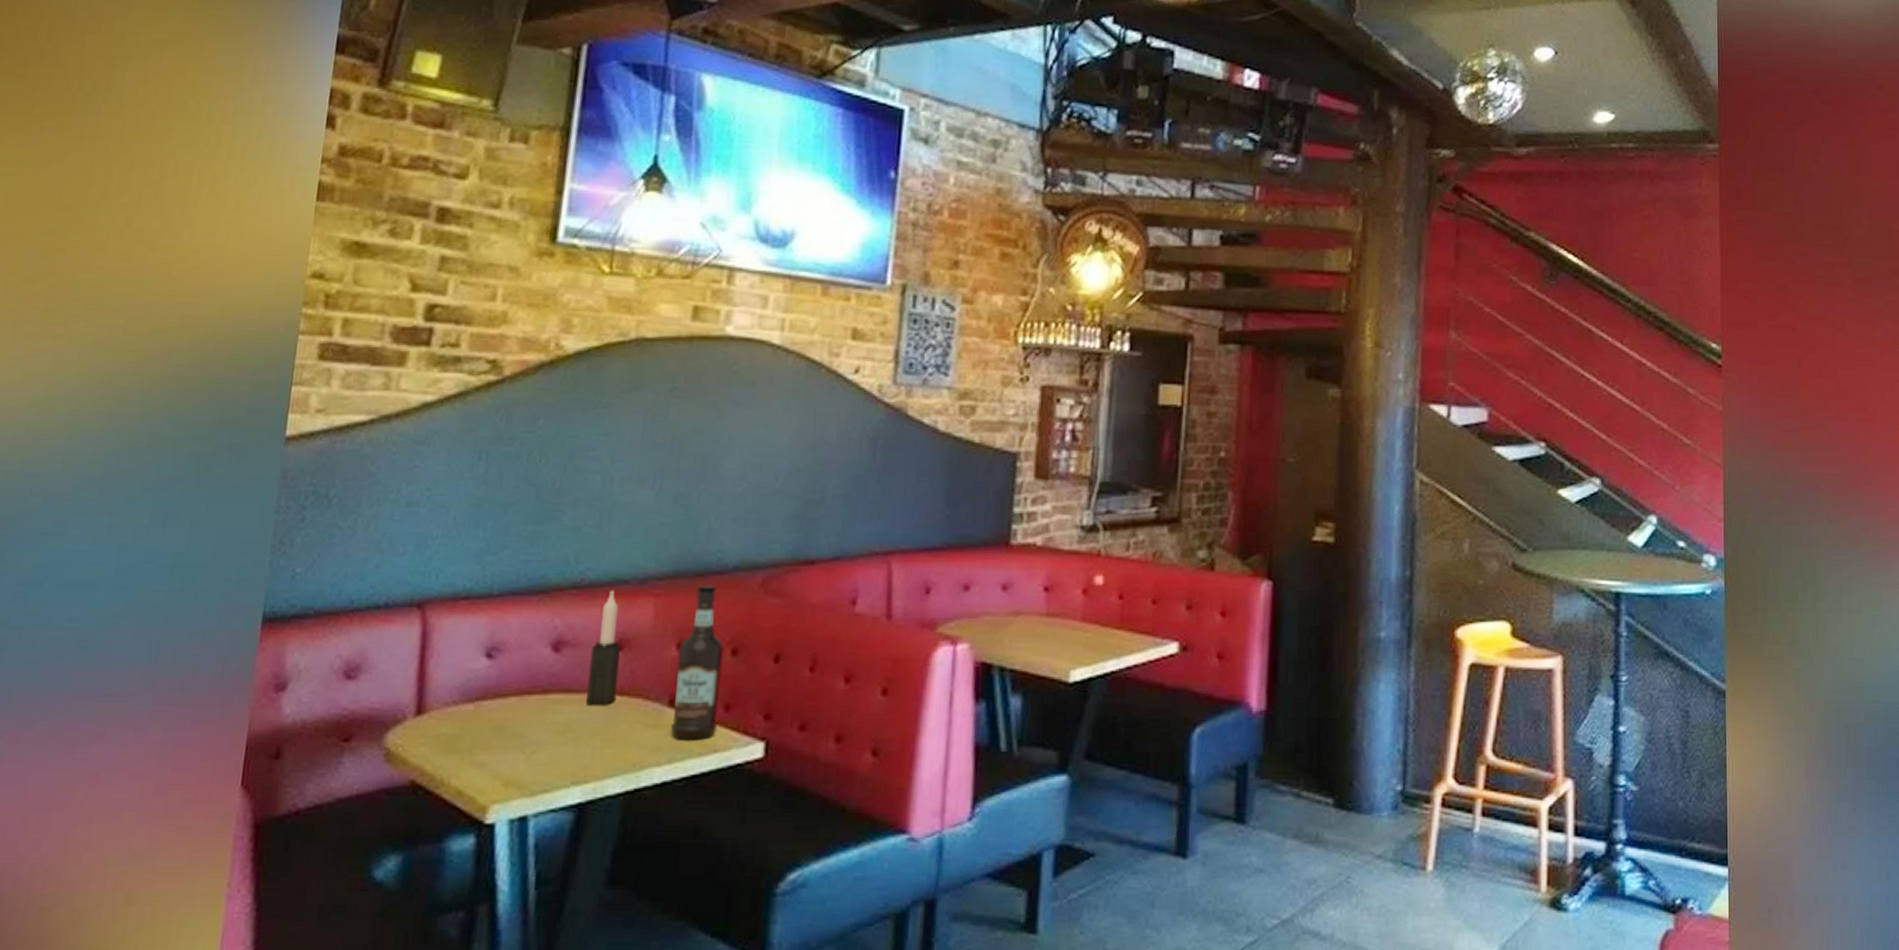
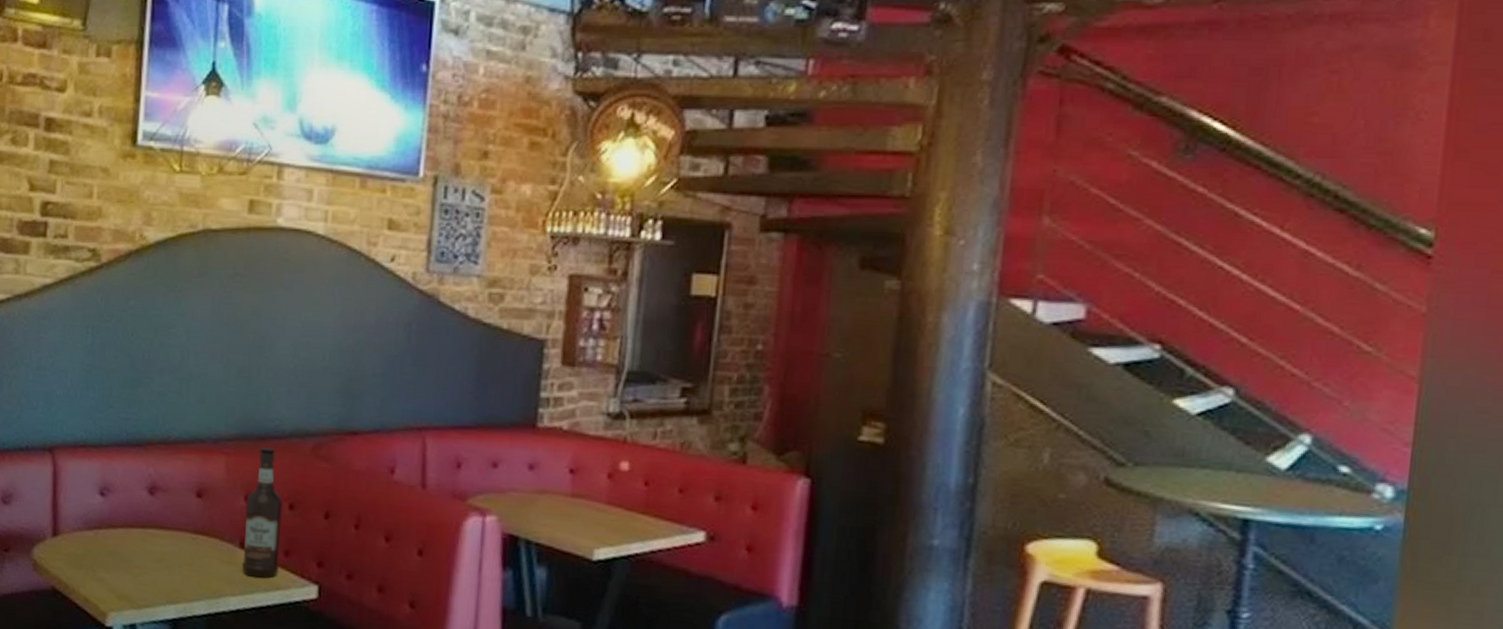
candle: present [586,590,622,706] -> none [176,447,201,543]

